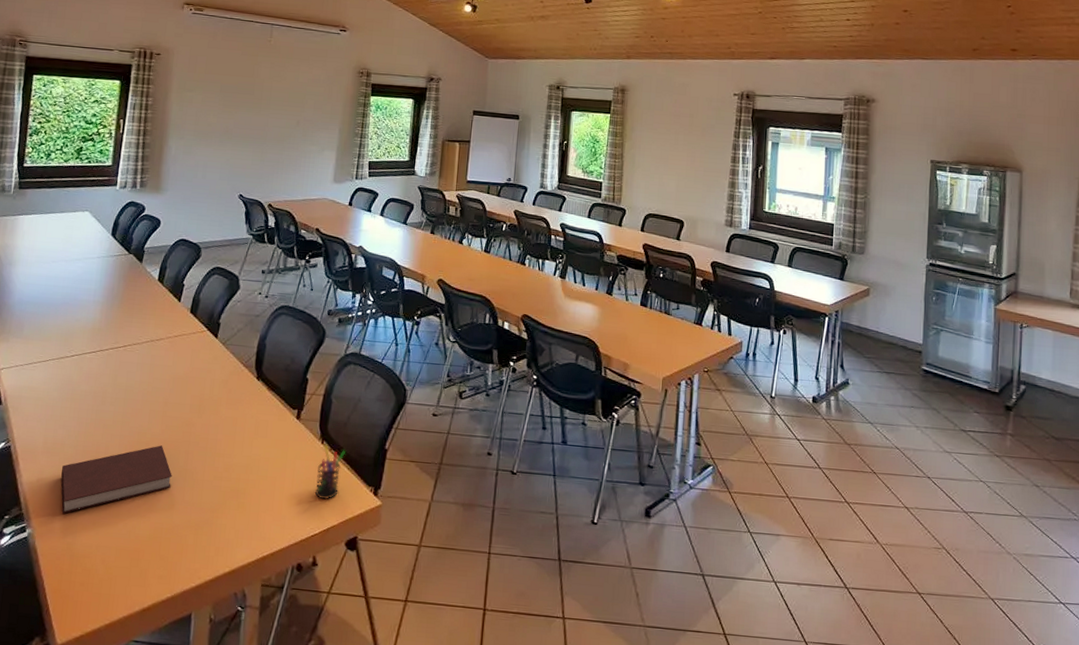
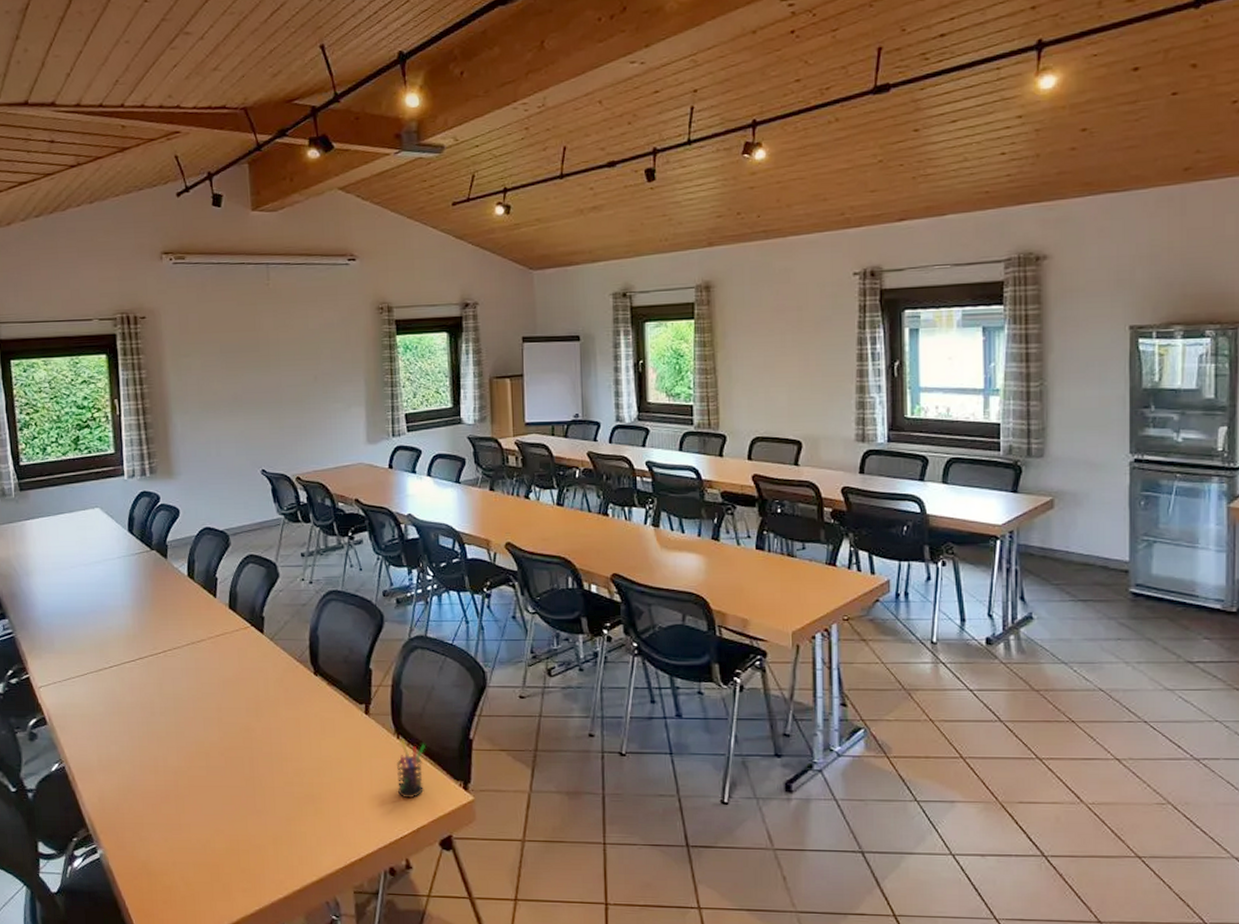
notebook: present [61,445,172,514] -> none [122,754,240,832]

